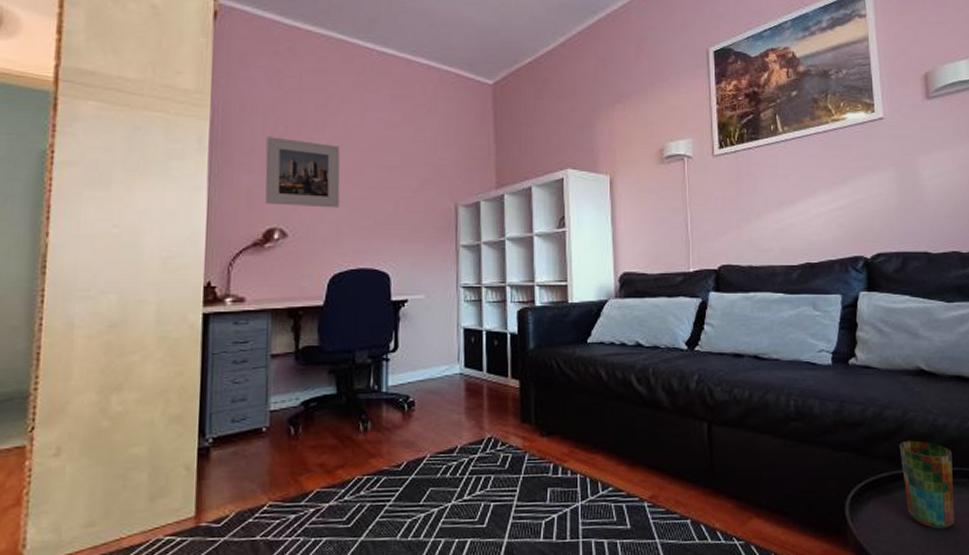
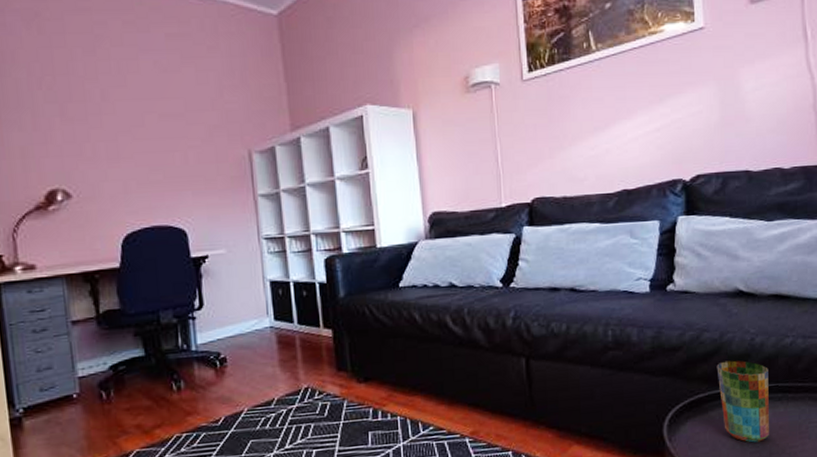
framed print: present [265,137,340,208] -> none [33,89,124,164]

